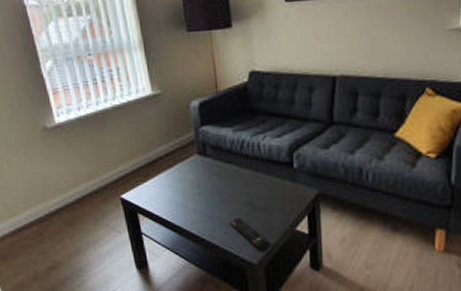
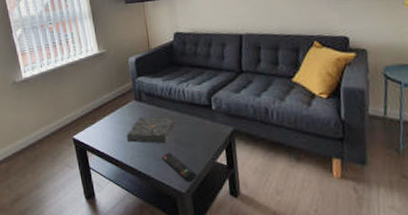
book: none [186,174,247,207] -> present [126,116,175,144]

